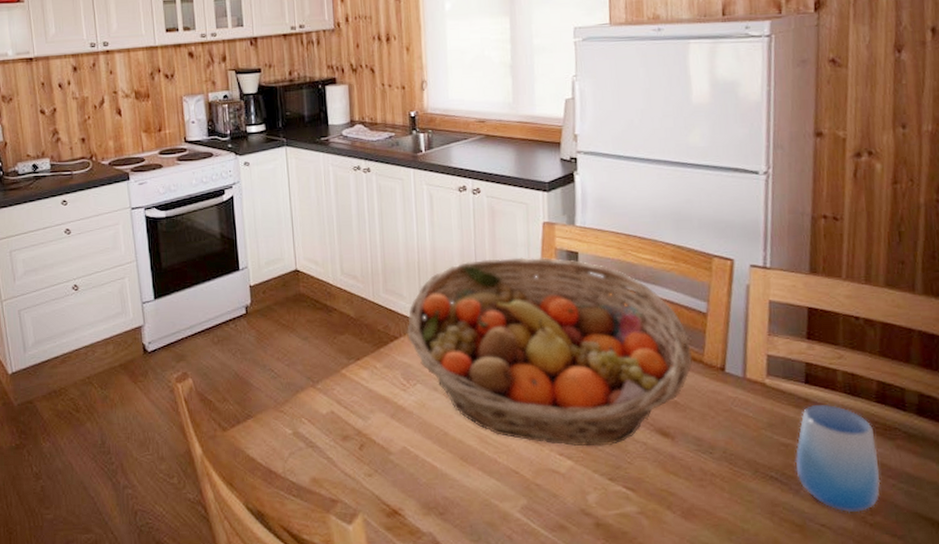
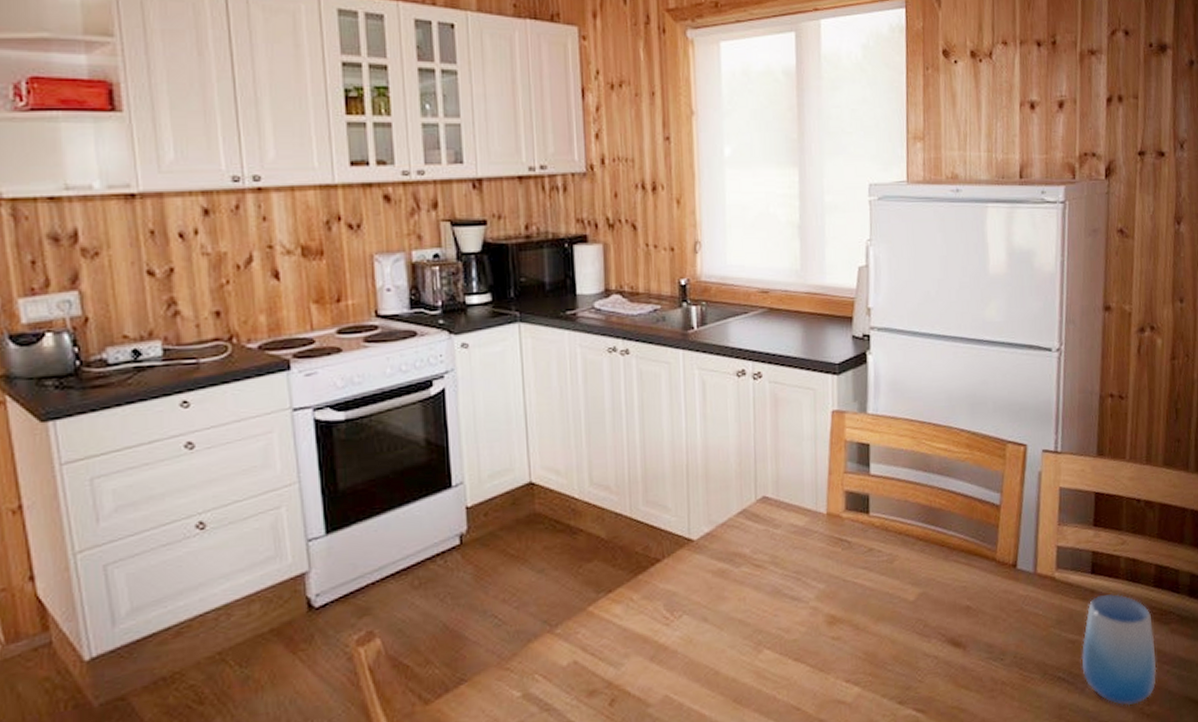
fruit basket: present [407,256,692,447] -> none [671,451,985,670]

